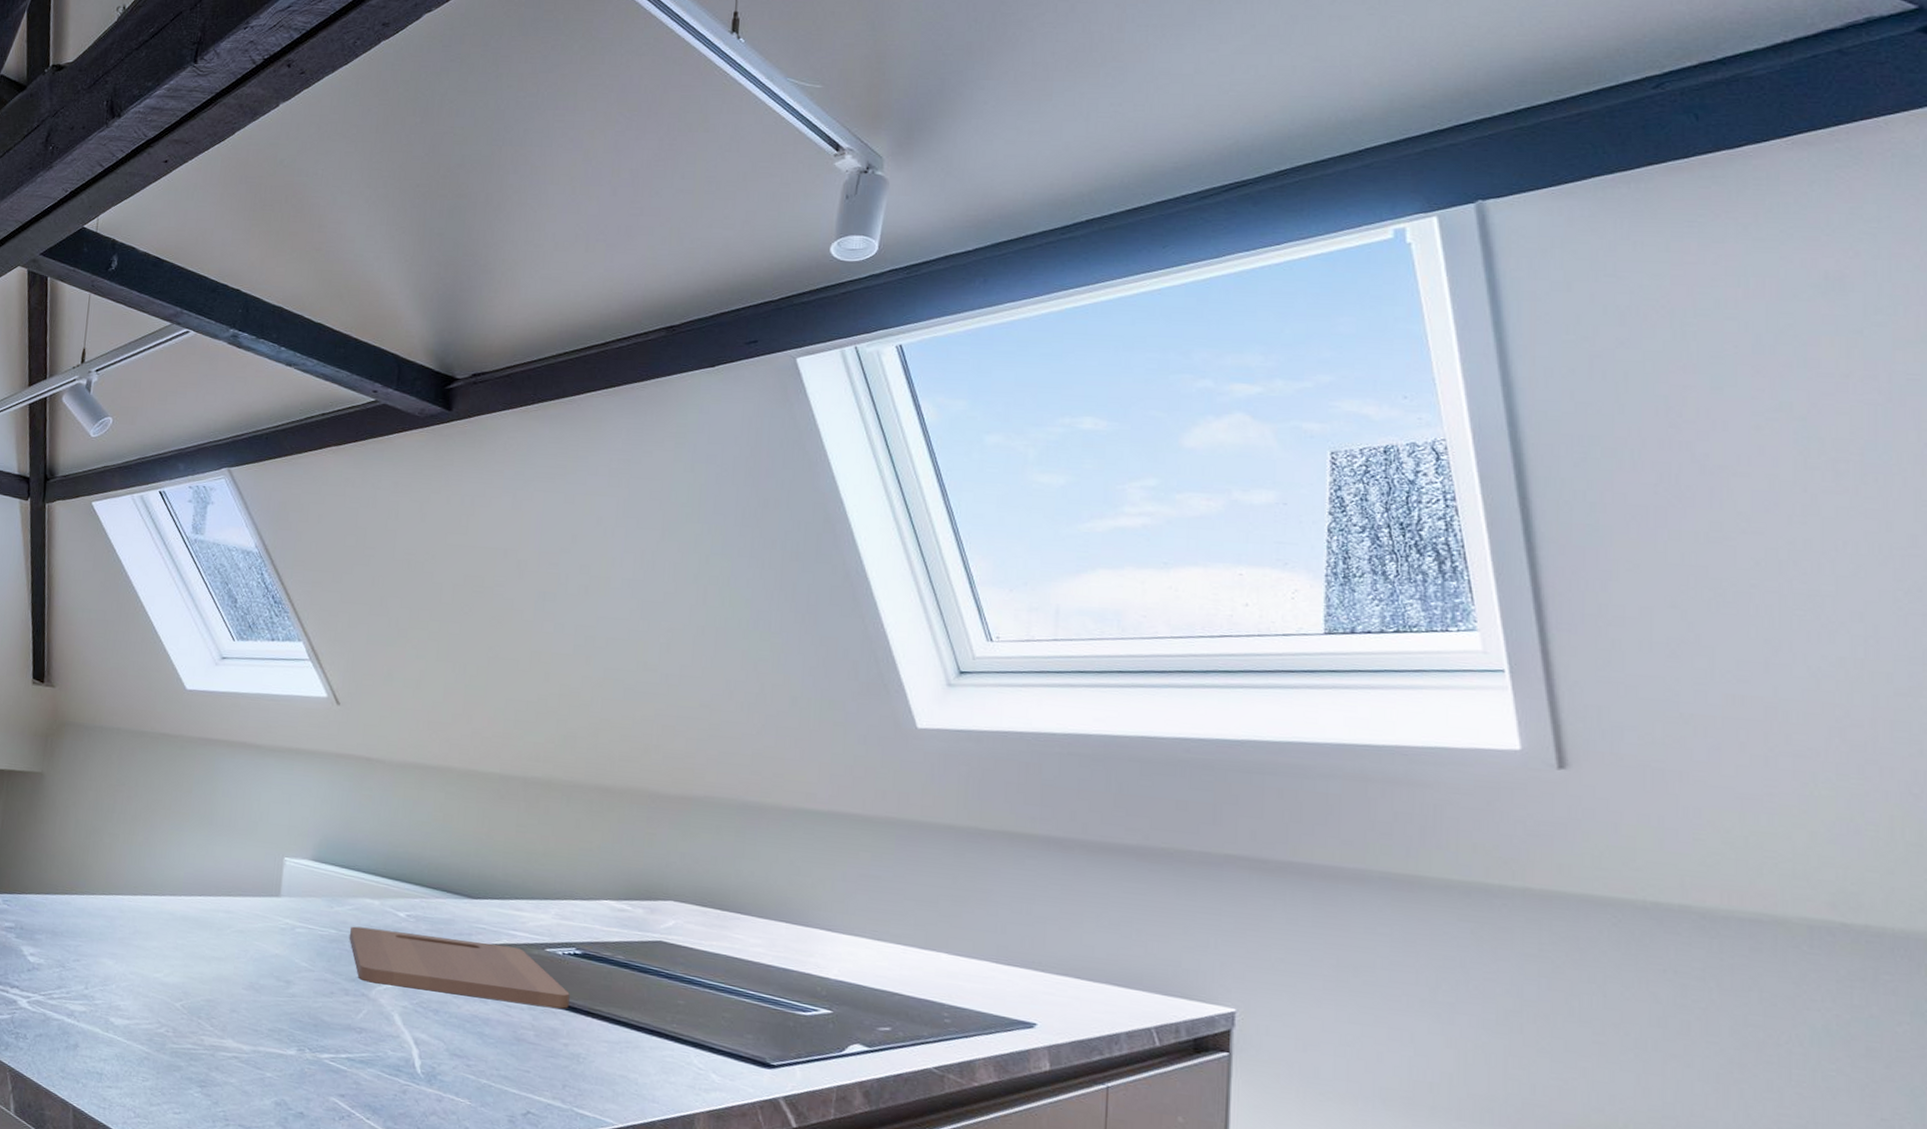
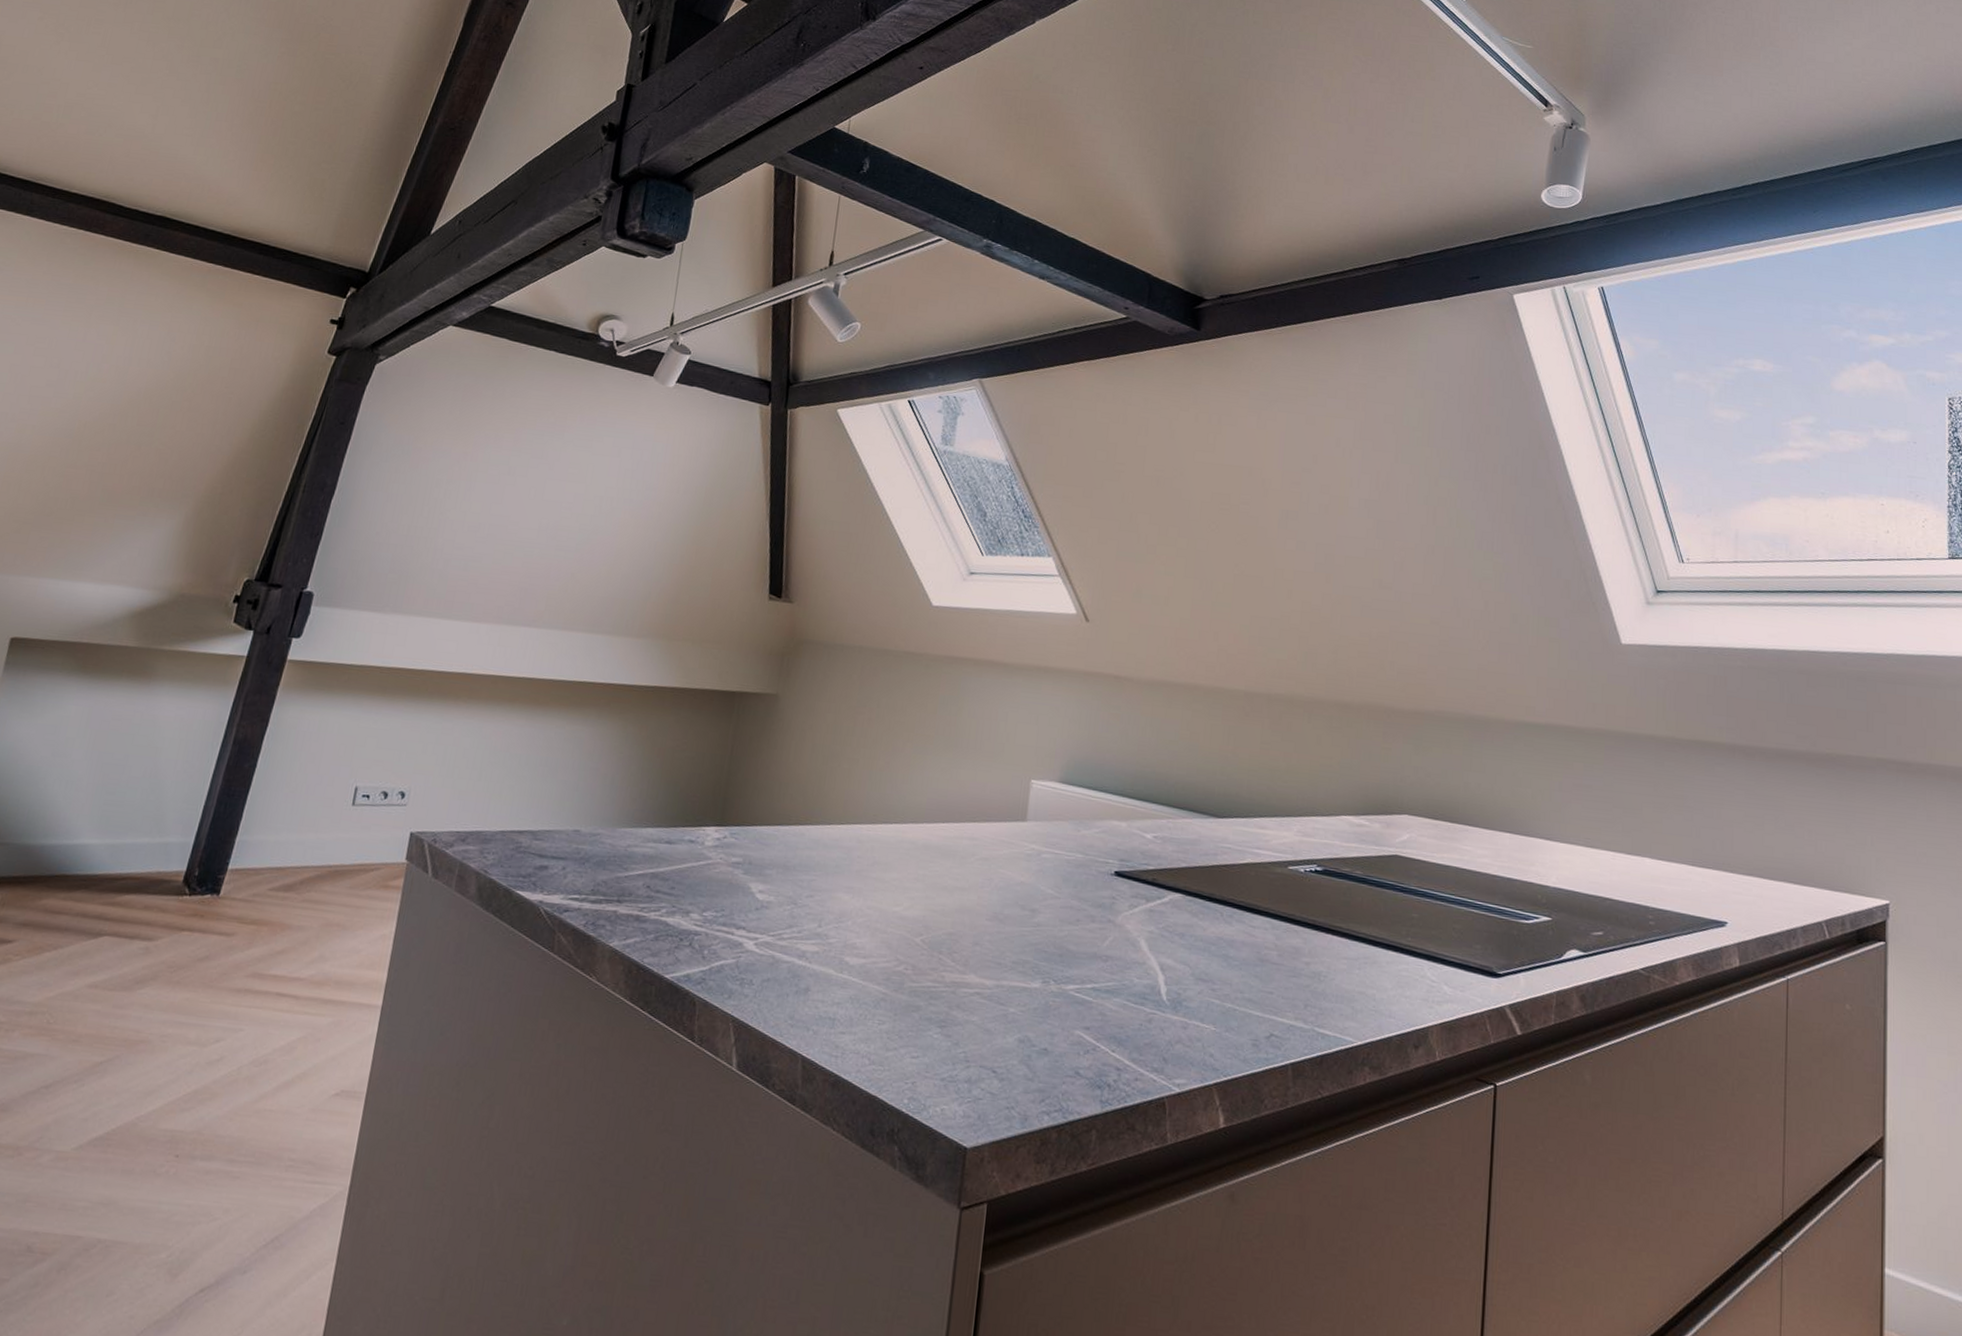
cutting board: present [349,926,570,1009] -> none [1096,849,1311,927]

